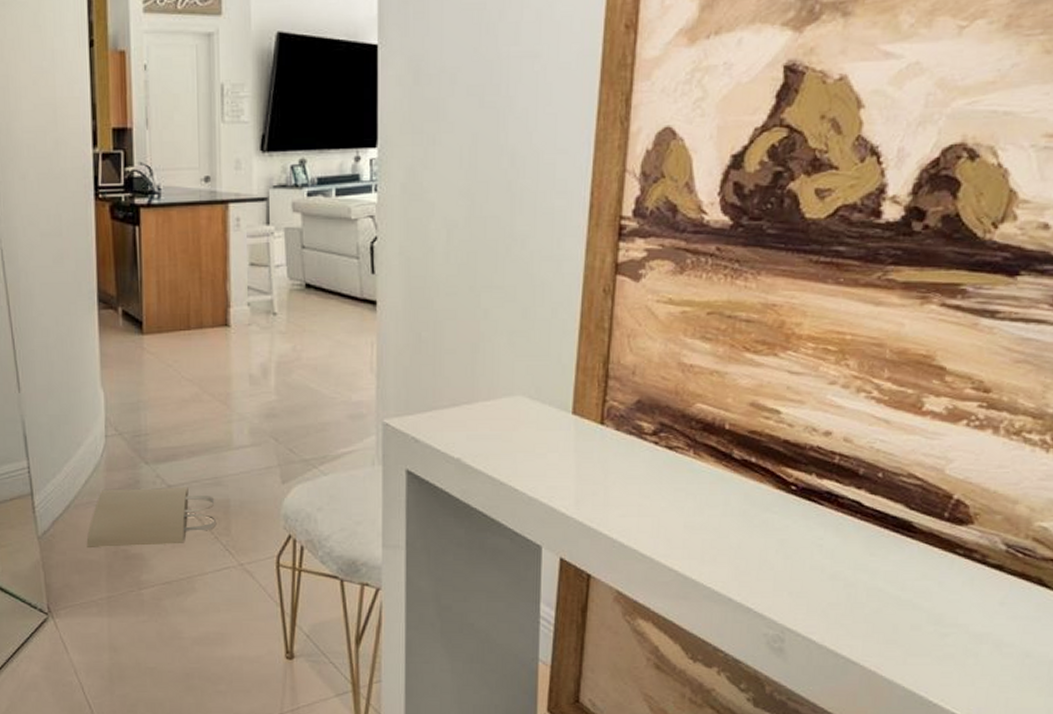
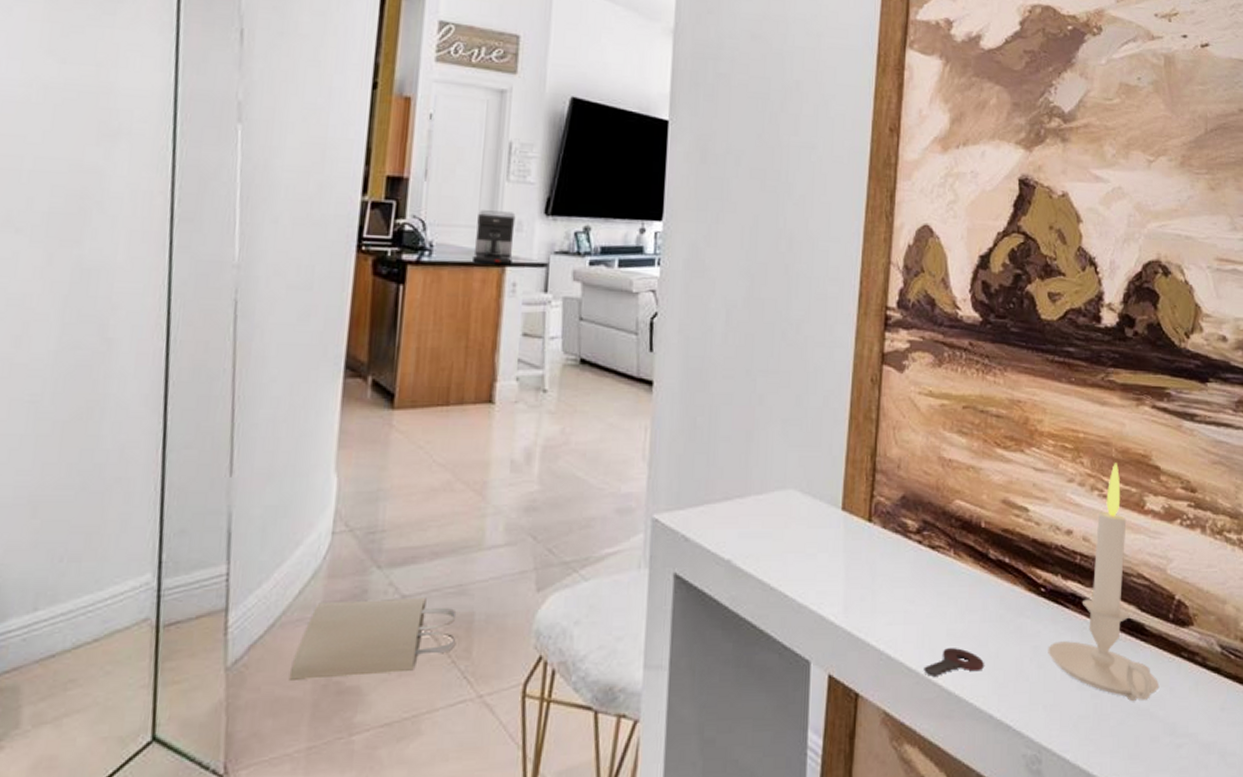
coffee maker: none [198,151,234,202] -> present [473,210,516,265]
key: none [659,539,724,563] -> present [924,648,984,677]
candle: none [796,364,927,593] -> present [1048,462,1160,702]

